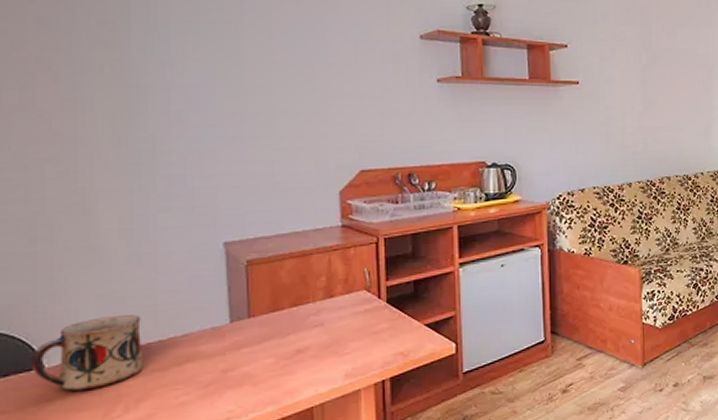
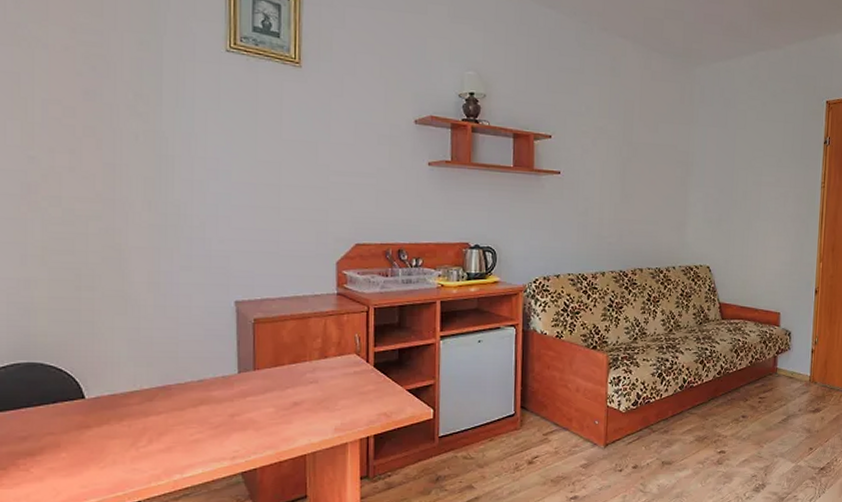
mug: present [33,315,143,392] -> none [76,359,165,422]

